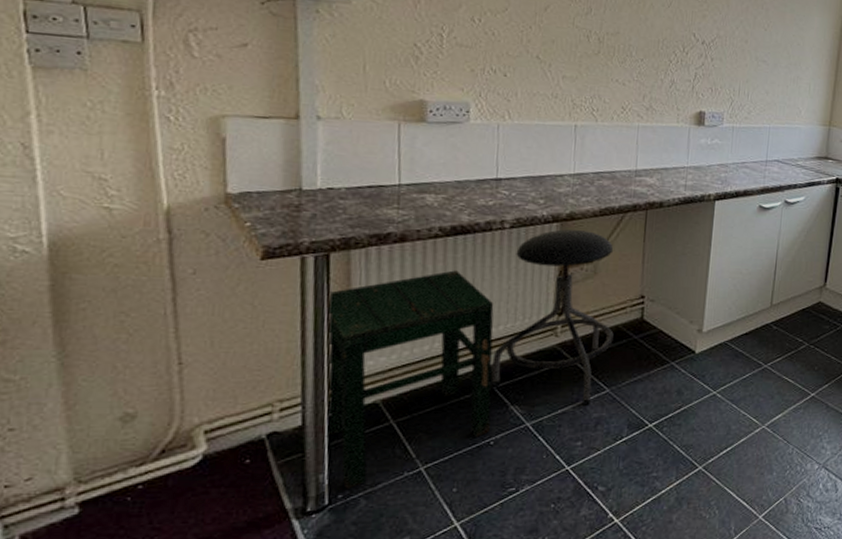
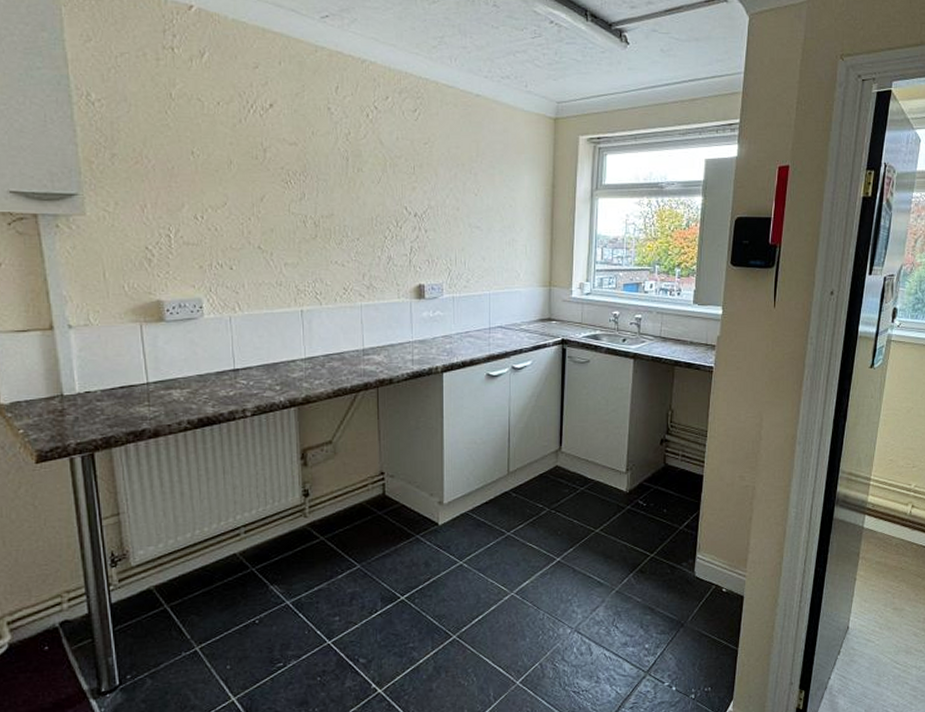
stool: present [325,270,494,489] -> none [98,460,254,670]
stool: present [490,229,614,405] -> none [249,413,359,582]

